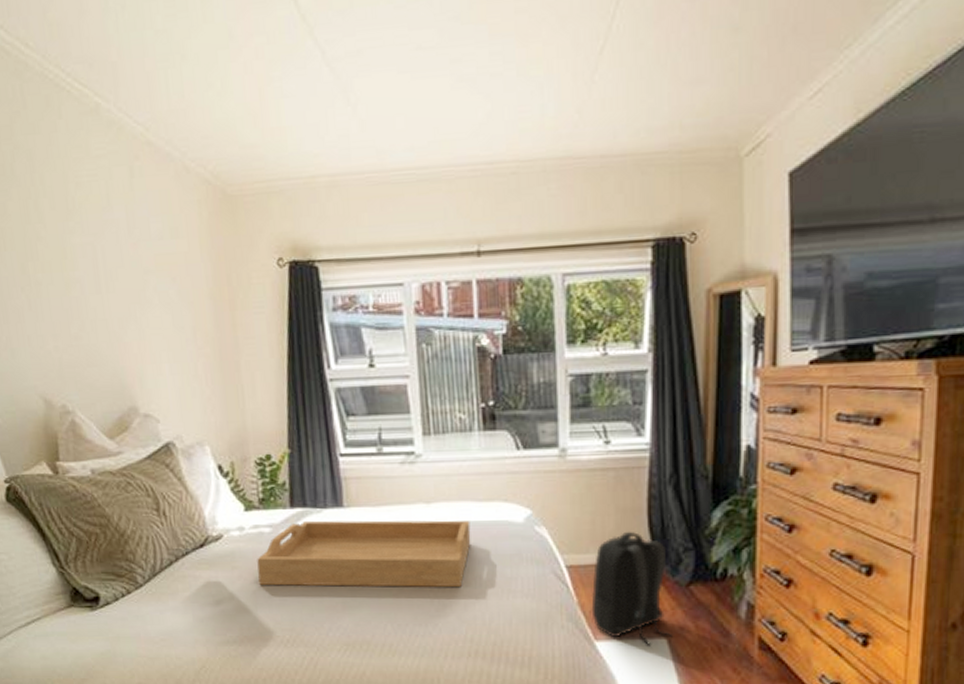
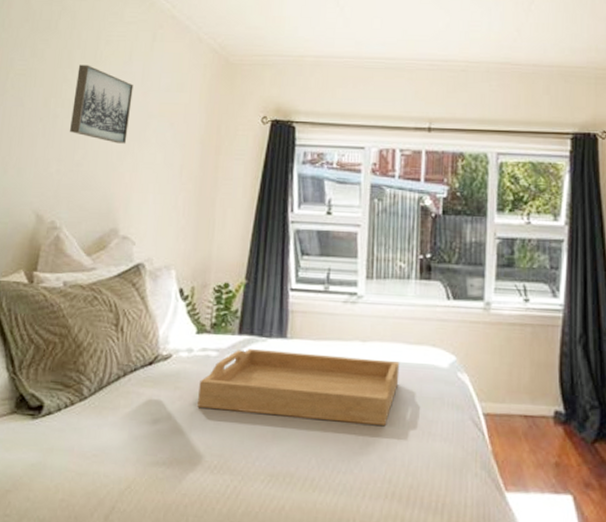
wall art: none [50,216,126,309] -> present [70,64,134,144]
backpack: present [591,531,673,645] -> none [504,384,578,501]

